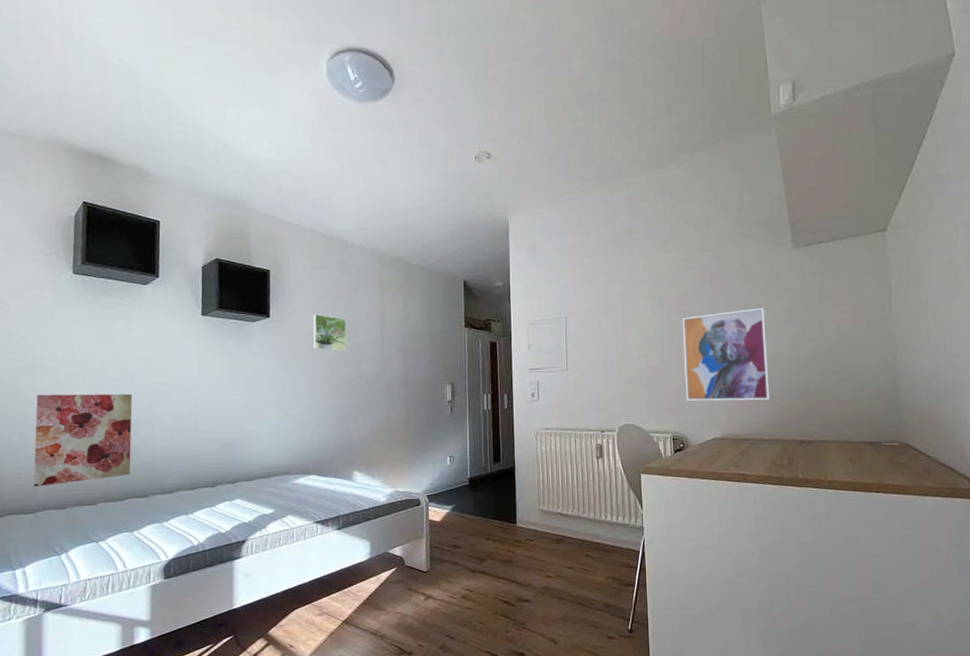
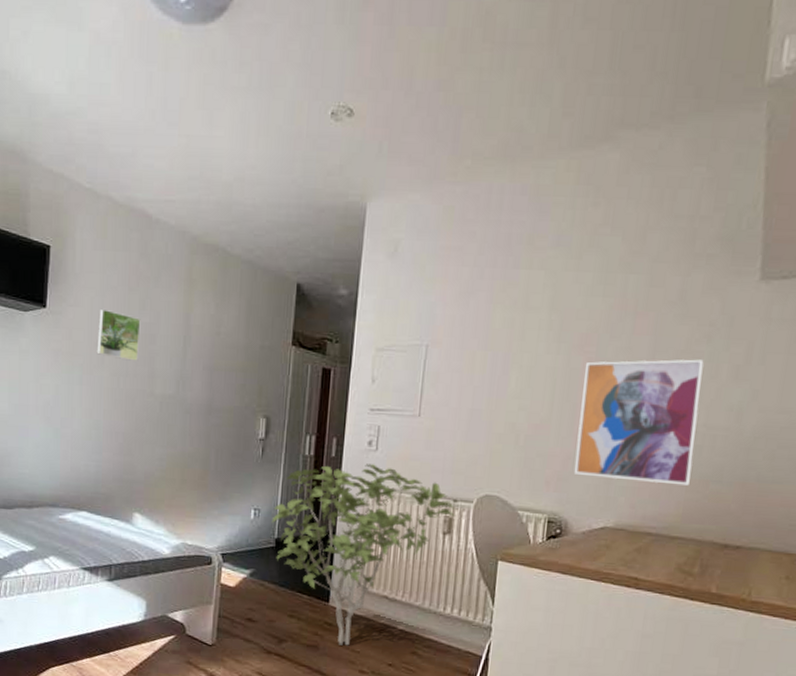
shrub: none [464,411,605,558] -> present [271,464,456,646]

